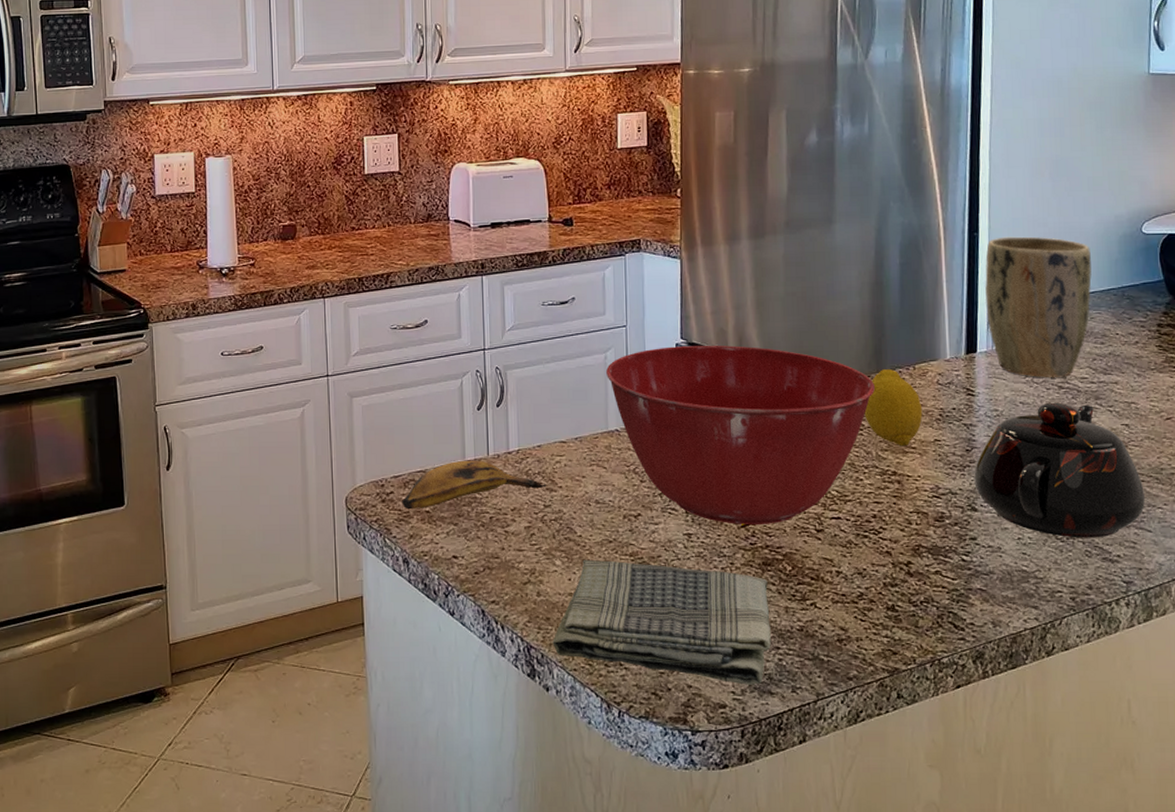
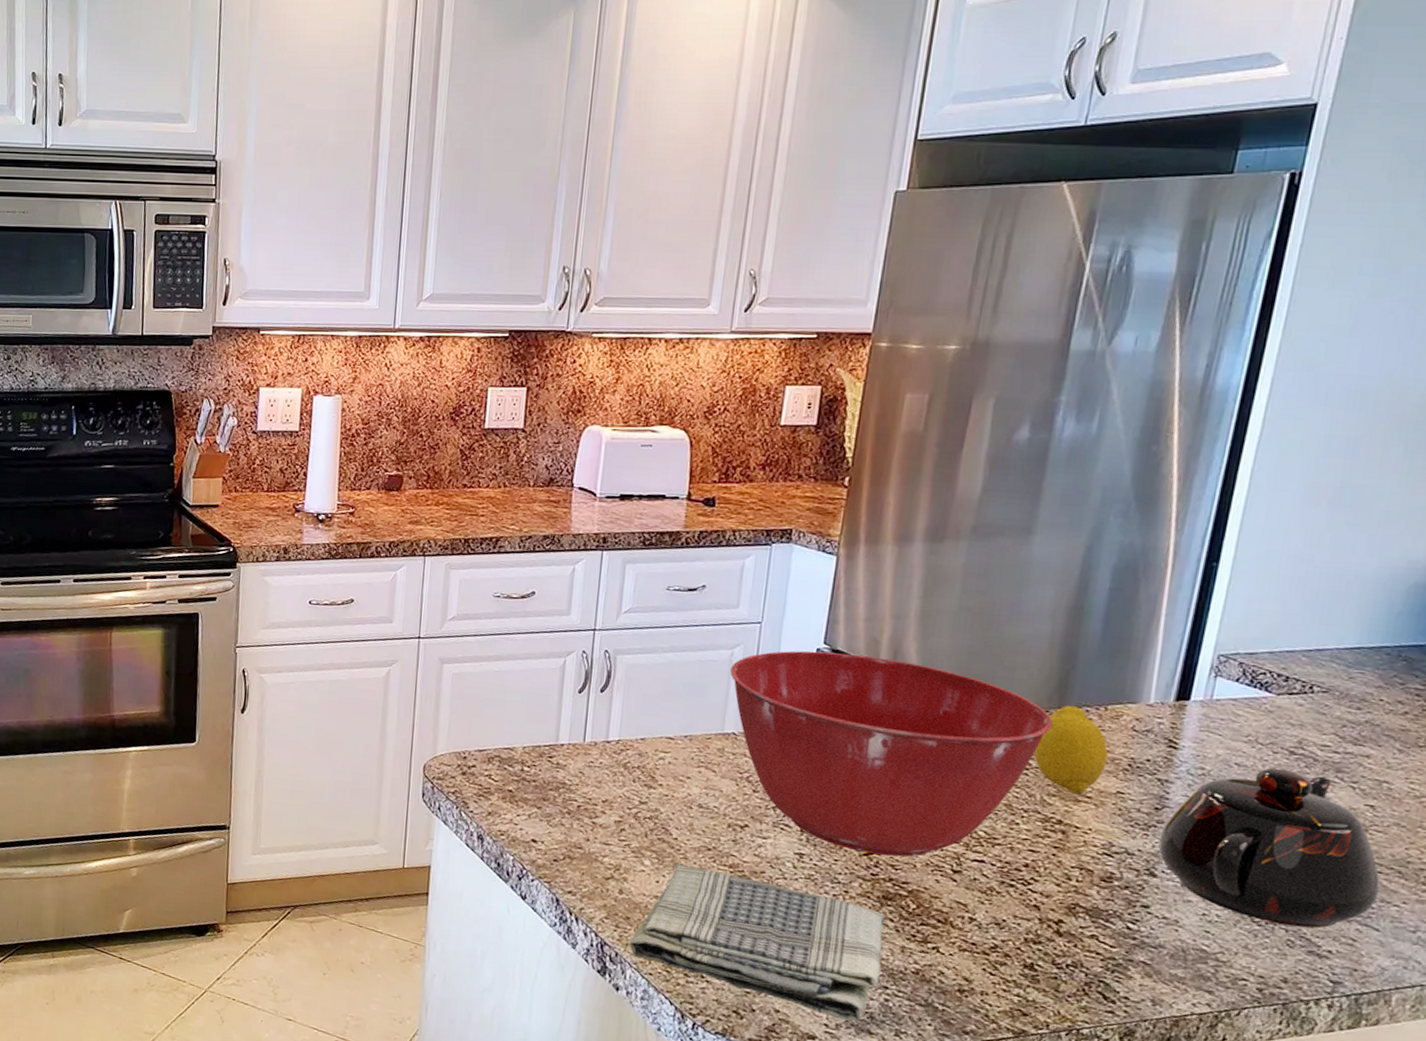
banana: present [402,460,547,510] -> none [483,743,646,787]
plant pot: present [985,236,1092,377] -> none [1210,571,1366,741]

